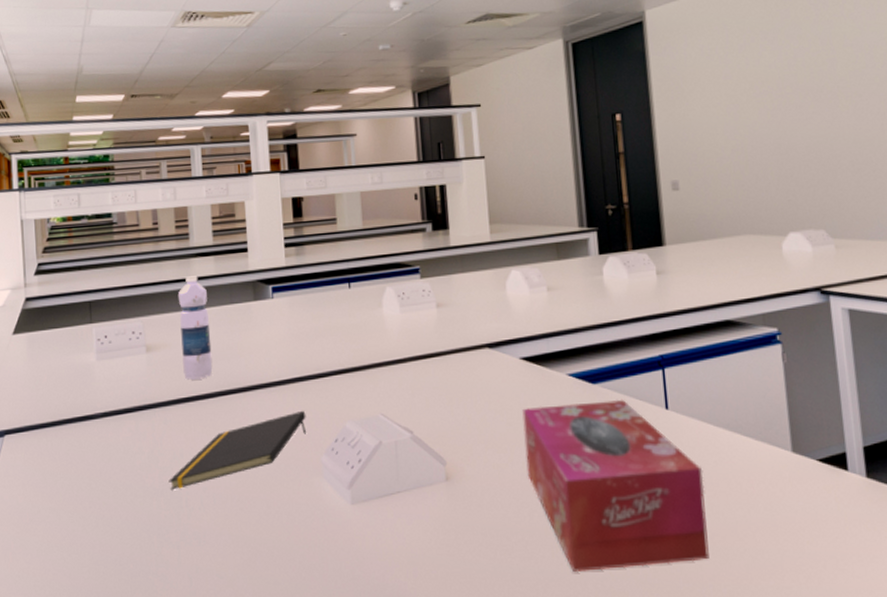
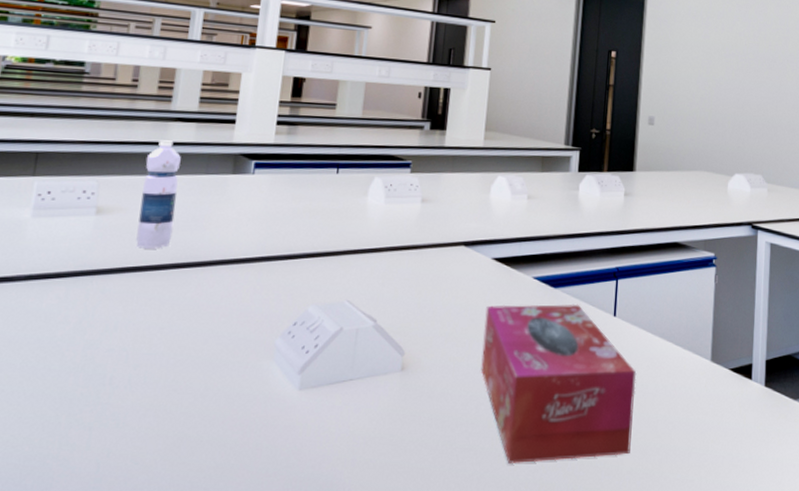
notepad: present [168,410,306,491] -> none [93,290,267,366]

